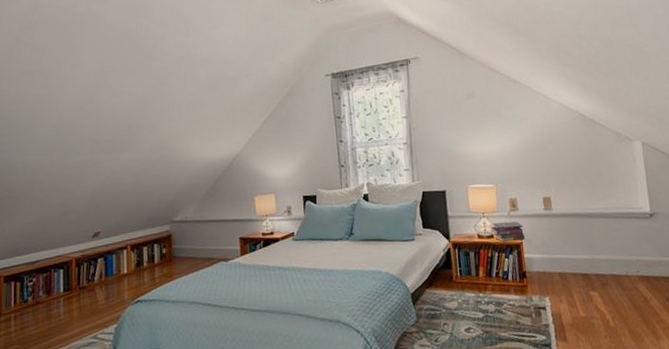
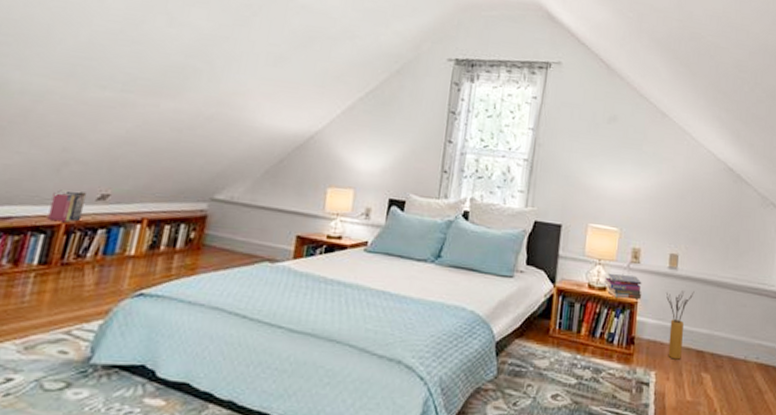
books: none [62,233,85,259] -> present [47,189,87,223]
vase: none [546,225,571,285] -> present [666,290,695,360]

